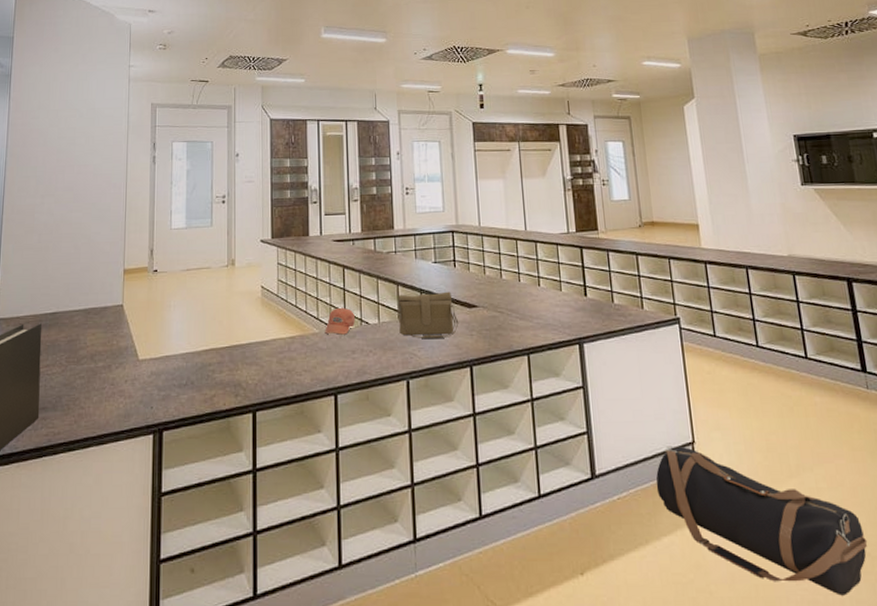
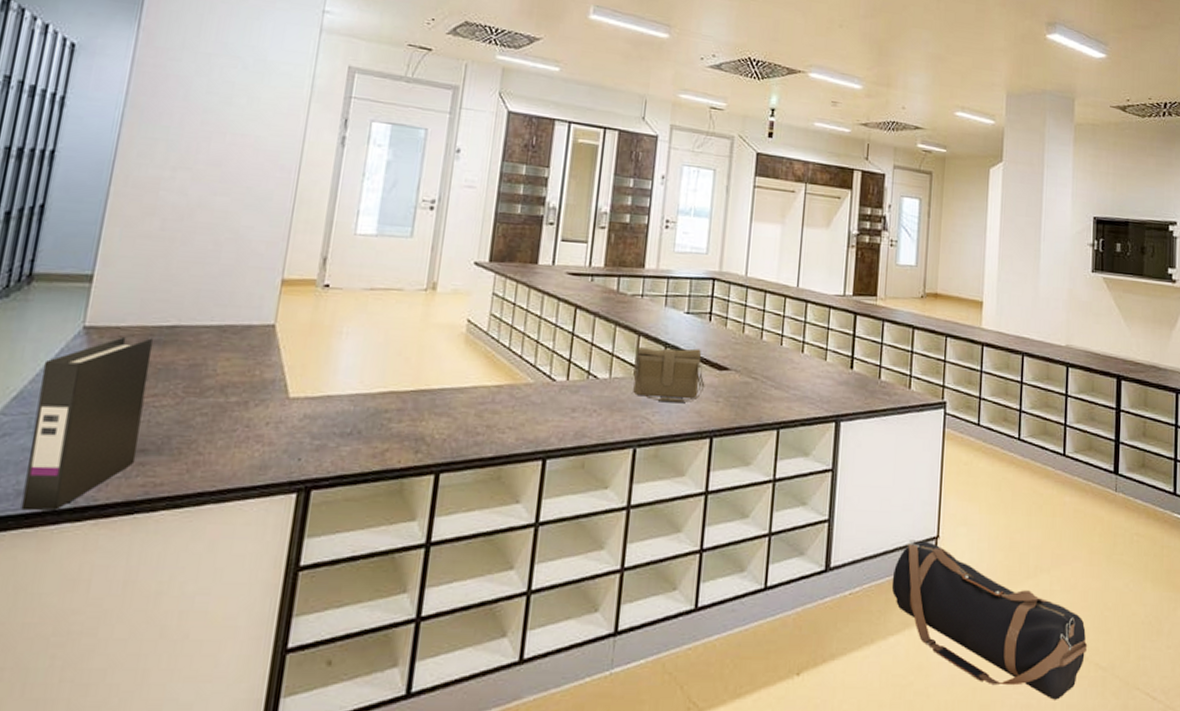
baseball cap: present [325,307,356,335] -> none [541,355,583,388]

